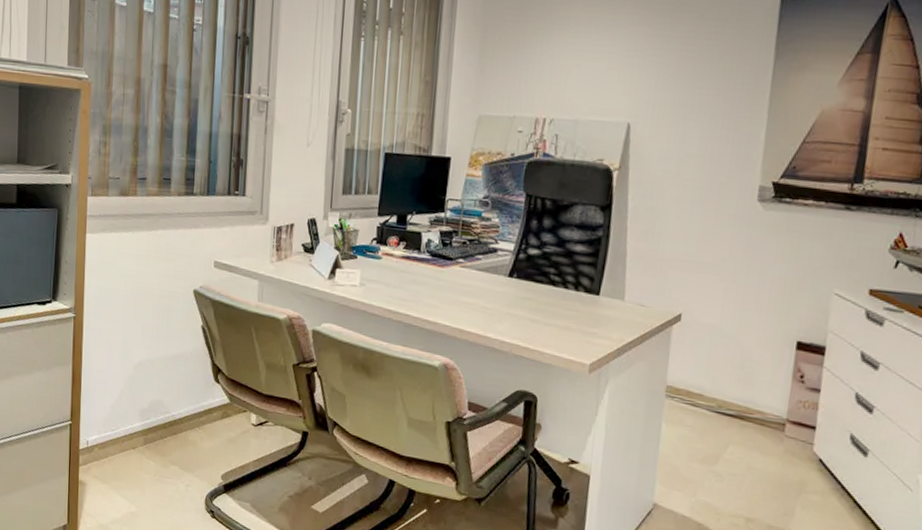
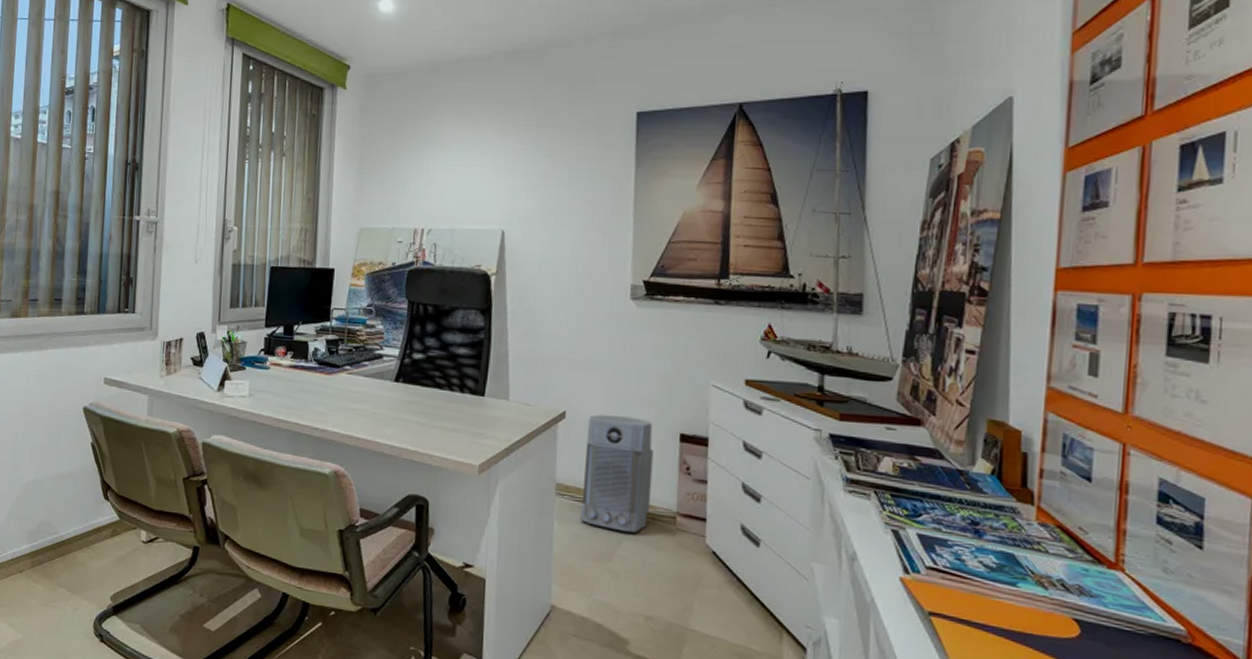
air purifier: none [688,318,770,438] -> present [580,414,654,533]

